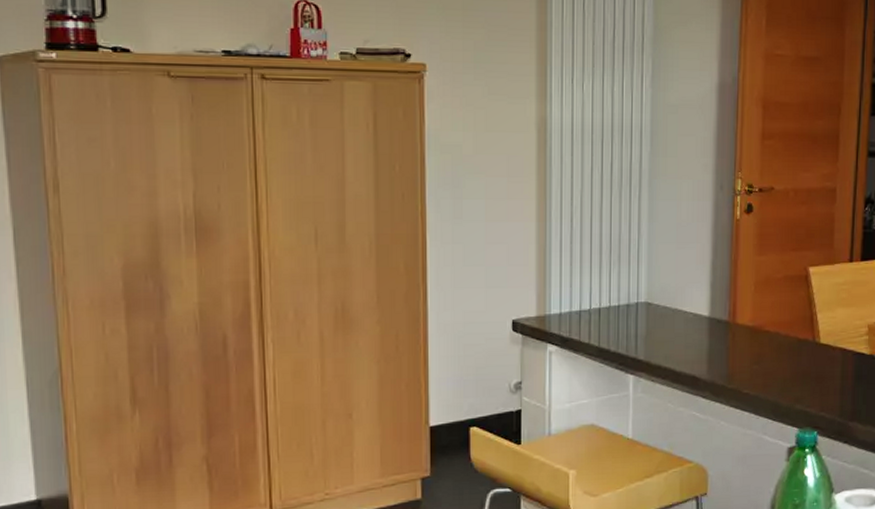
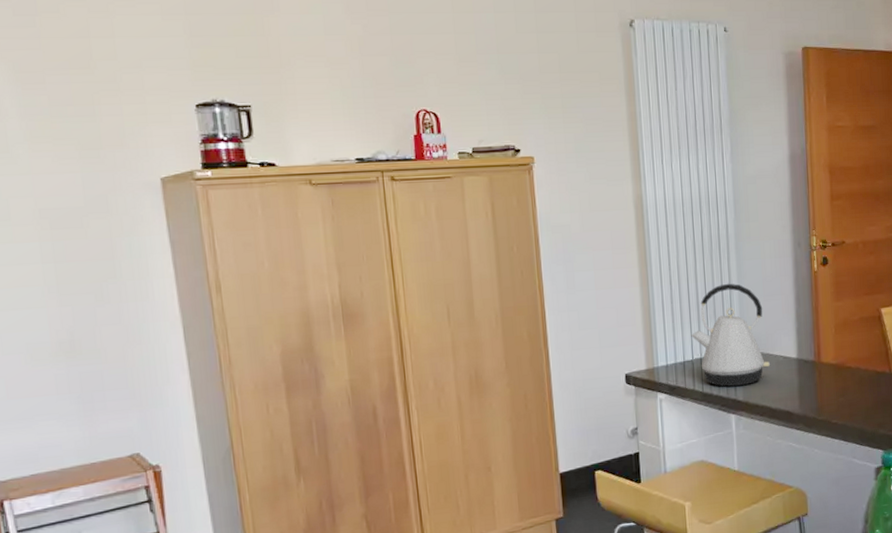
kettle: none [590,225,677,343] -> present [691,283,770,387]

